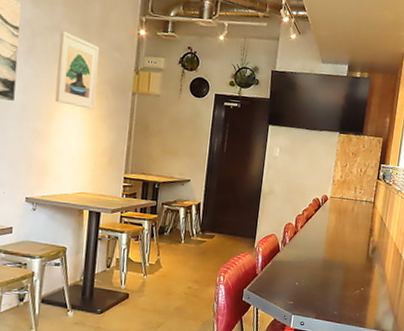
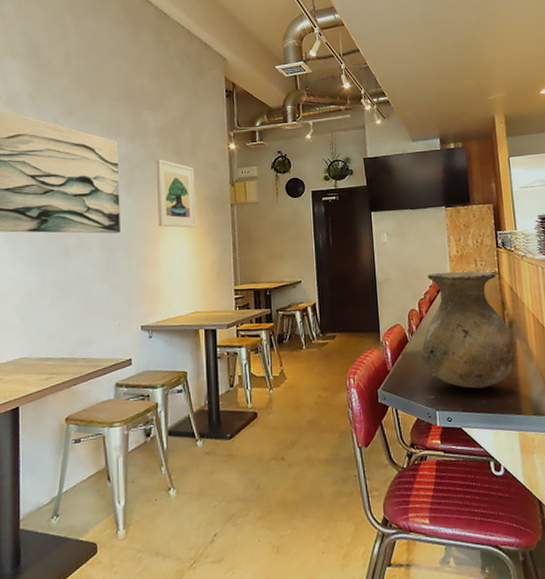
vase: none [288,192,373,302] -> present [420,270,516,389]

